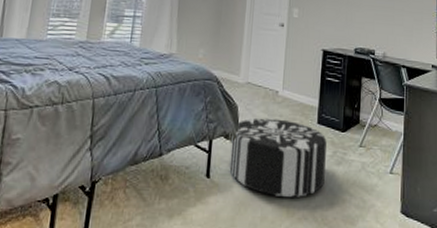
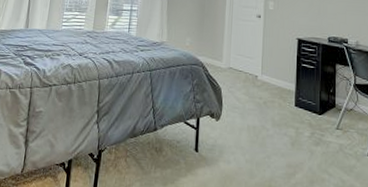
pouf: present [229,118,327,197] -> none [215,99,304,174]

